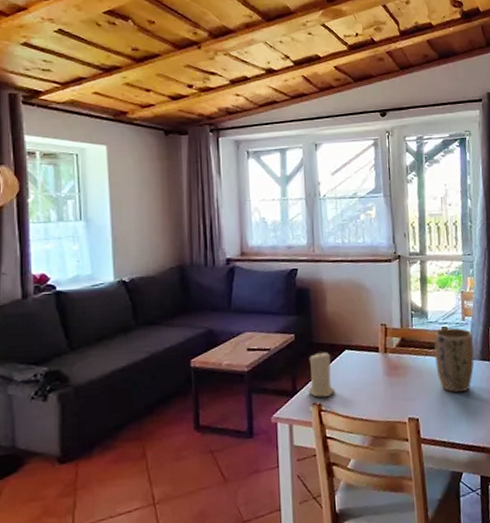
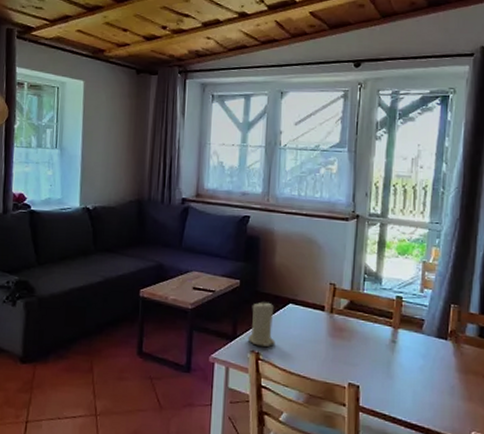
plant pot: present [434,327,474,393] -> none [384,297,431,368]

